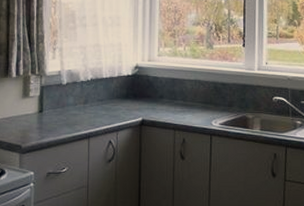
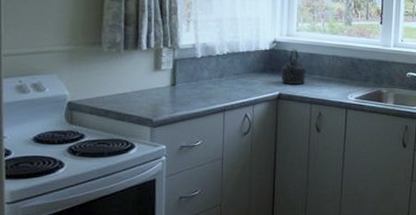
kettle: none [144,74,169,110] -> present [281,49,306,84]

